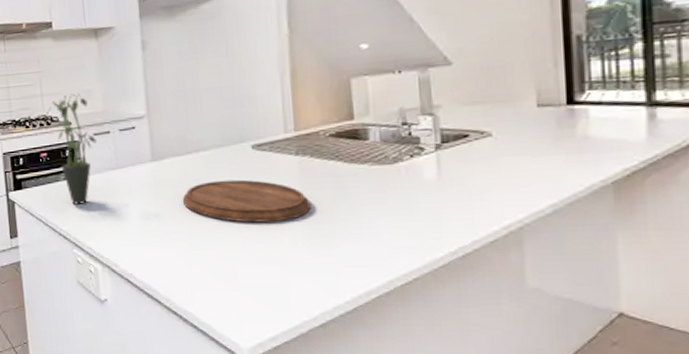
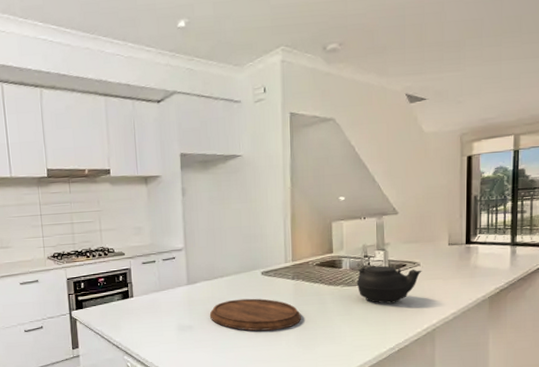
potted plant: present [46,93,97,205] -> none [104,229,145,320]
teapot: none [392,136,496,189] -> present [356,265,422,304]

